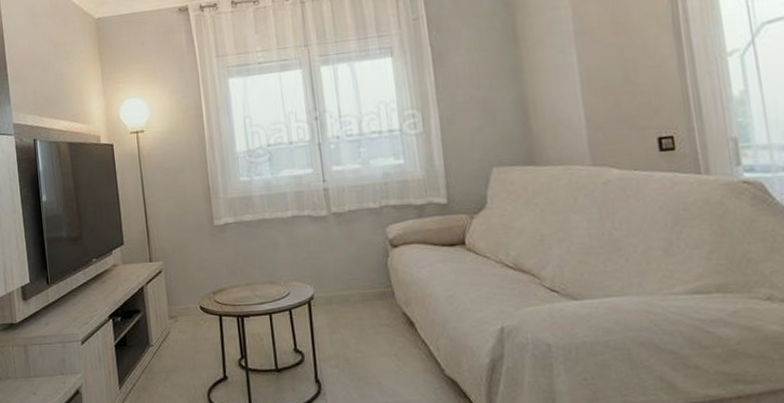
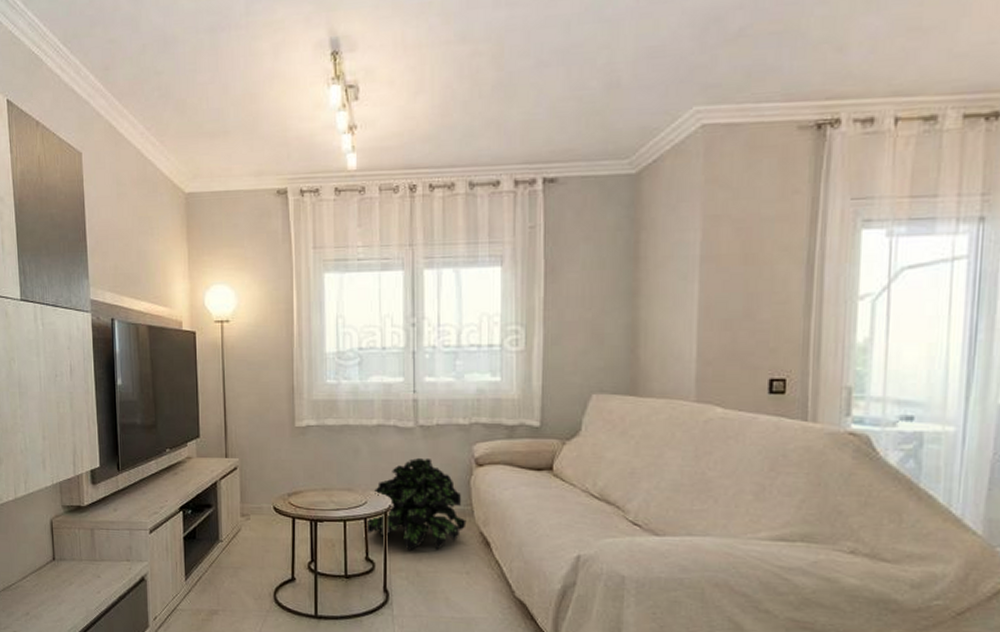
potted plant: none [289,244,389,338] -> present [365,457,467,551]

